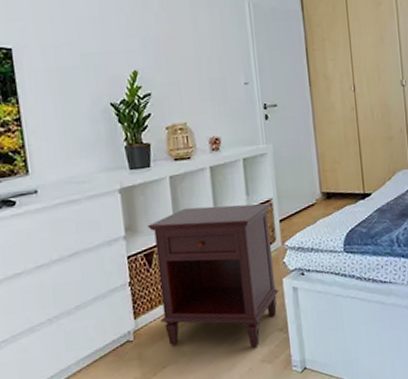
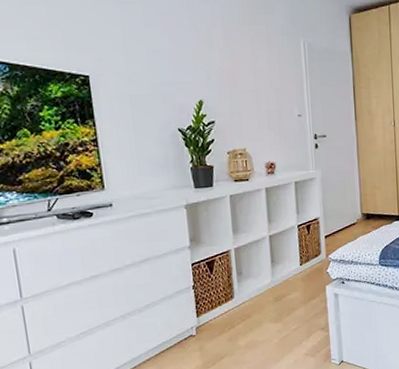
nightstand: present [147,203,279,348] -> none [210,221,322,343]

